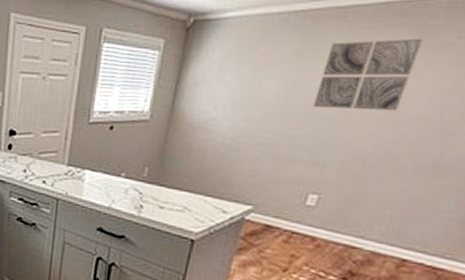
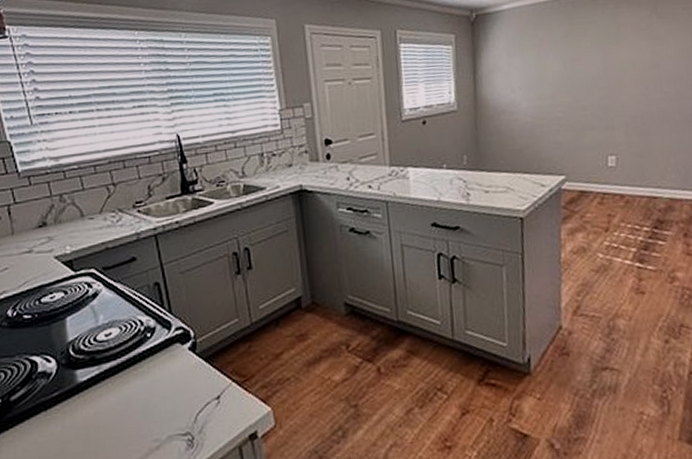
wall art: present [313,38,423,111] -> none [591,12,659,79]

